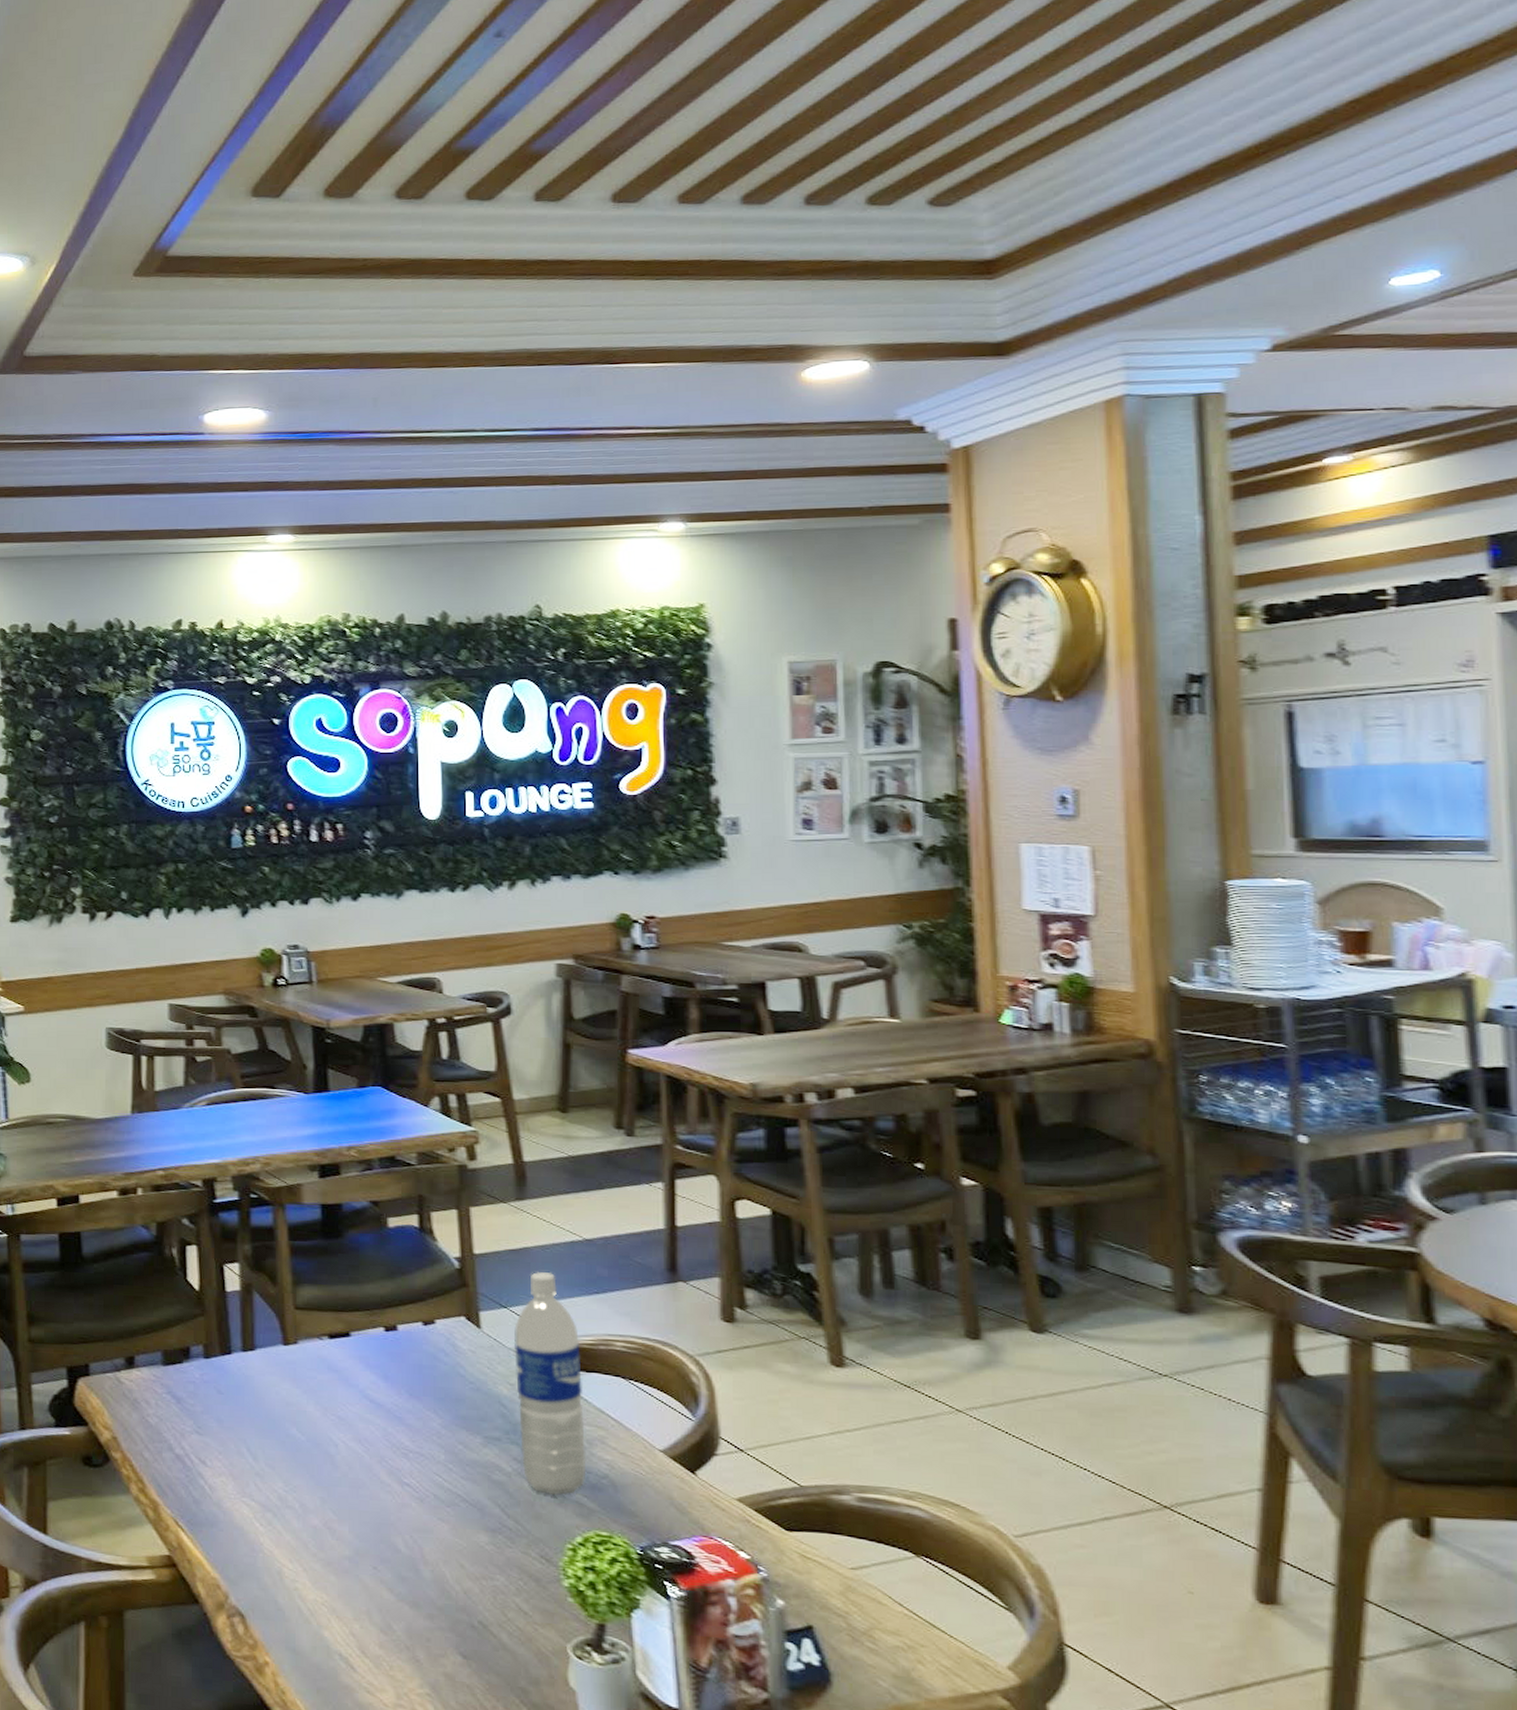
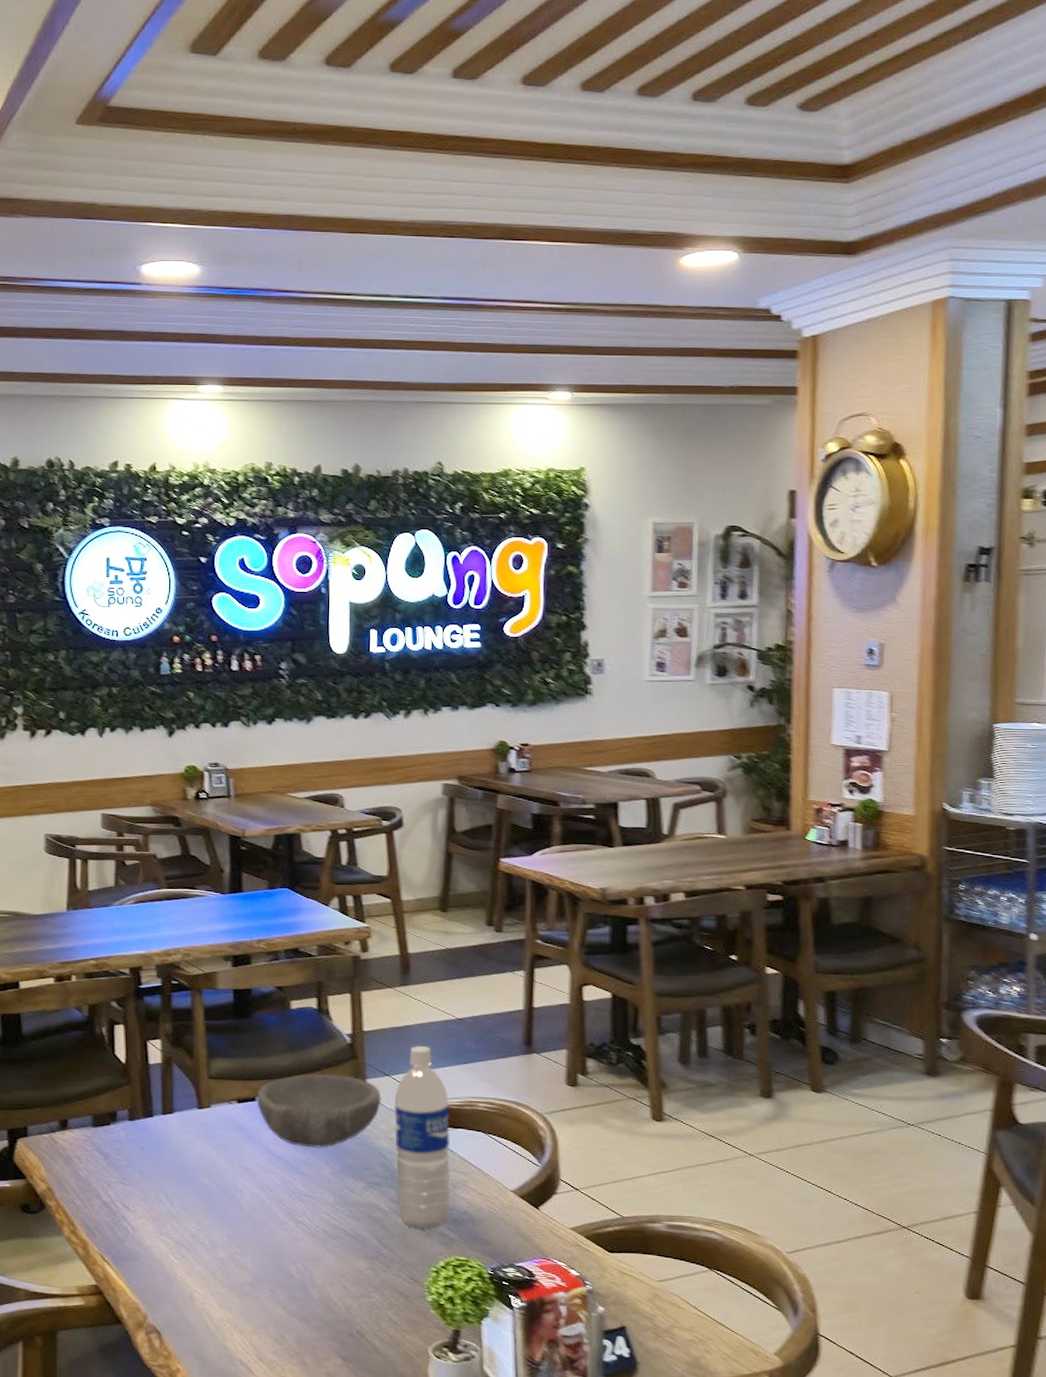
bowl: none [351,1305,498,1394] -> present [257,1074,381,1148]

